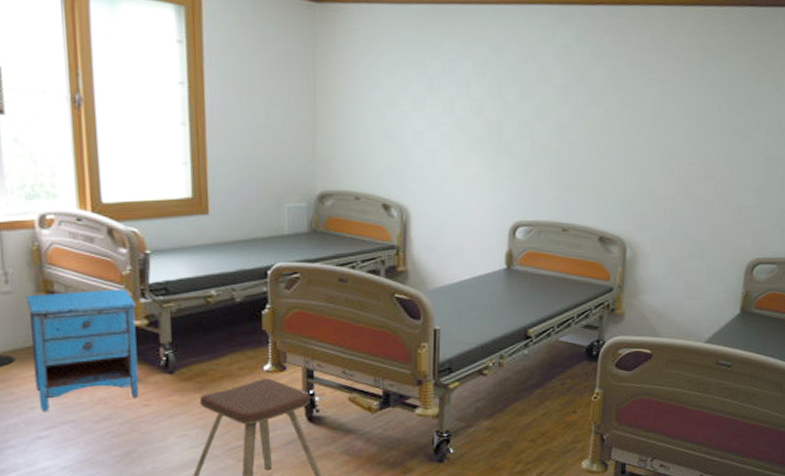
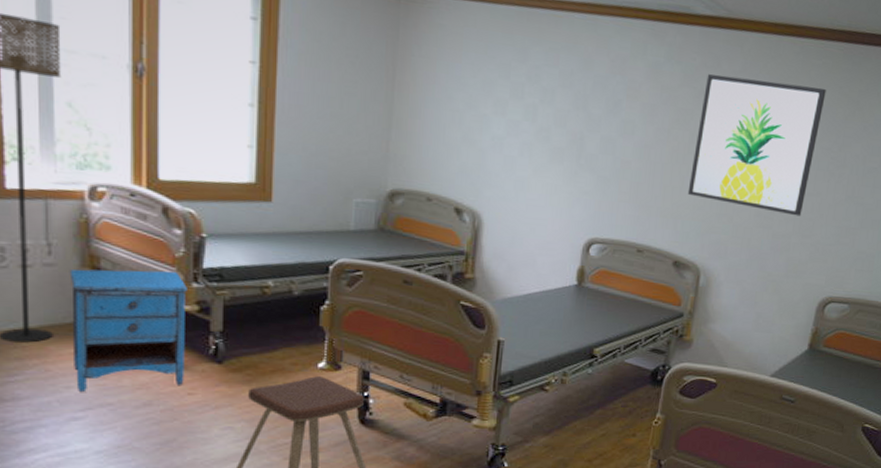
wall art: none [607,50,735,182] -> present [687,74,826,216]

